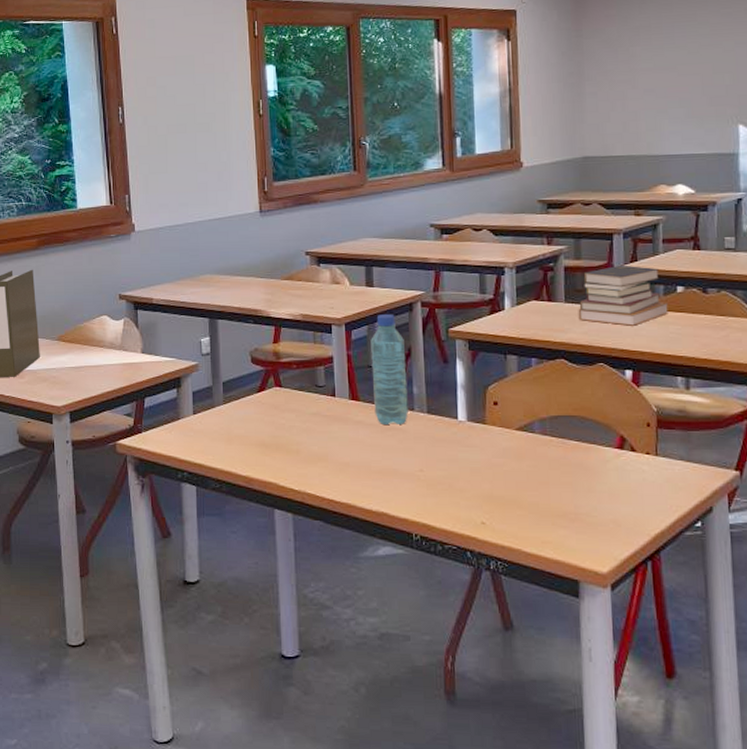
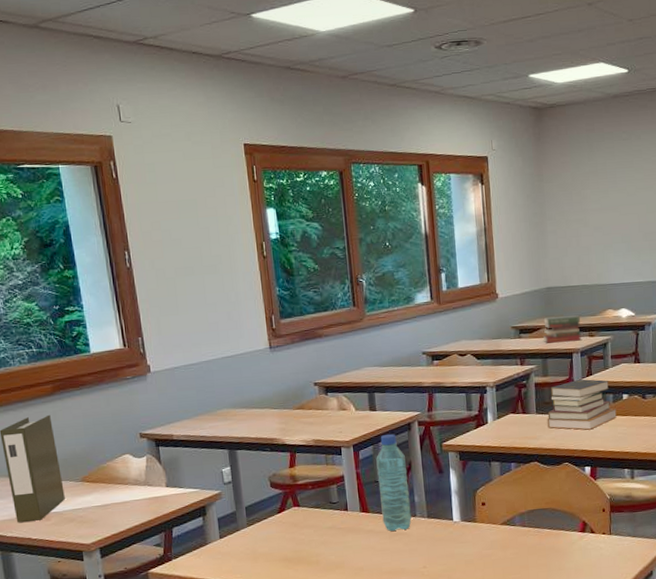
books: none [576,189,625,222] -> present [543,314,581,344]

